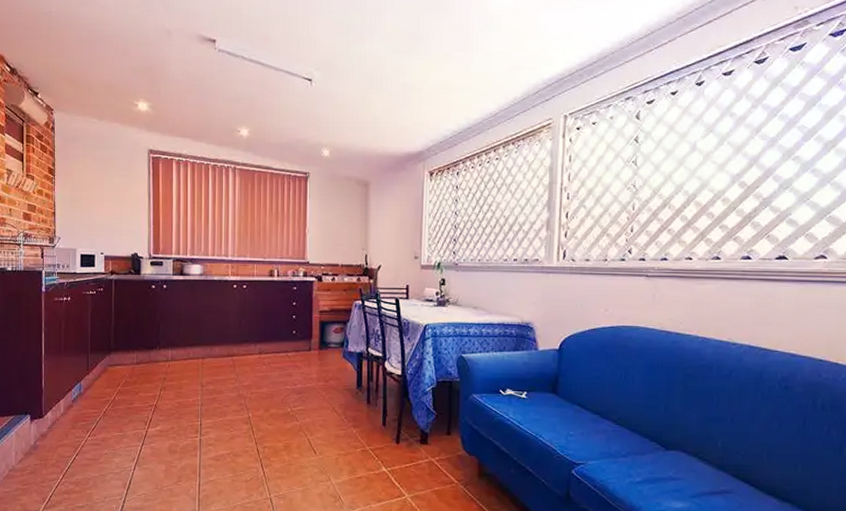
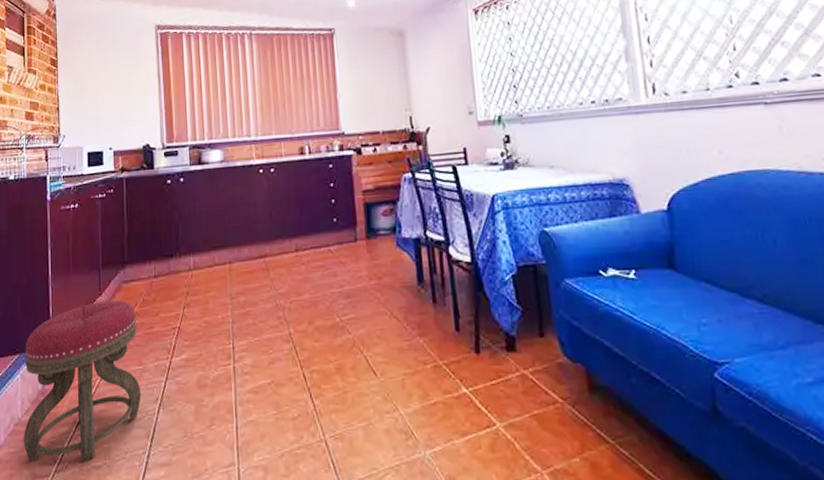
stool: none [17,379,121,504] -> present [24,299,142,464]

